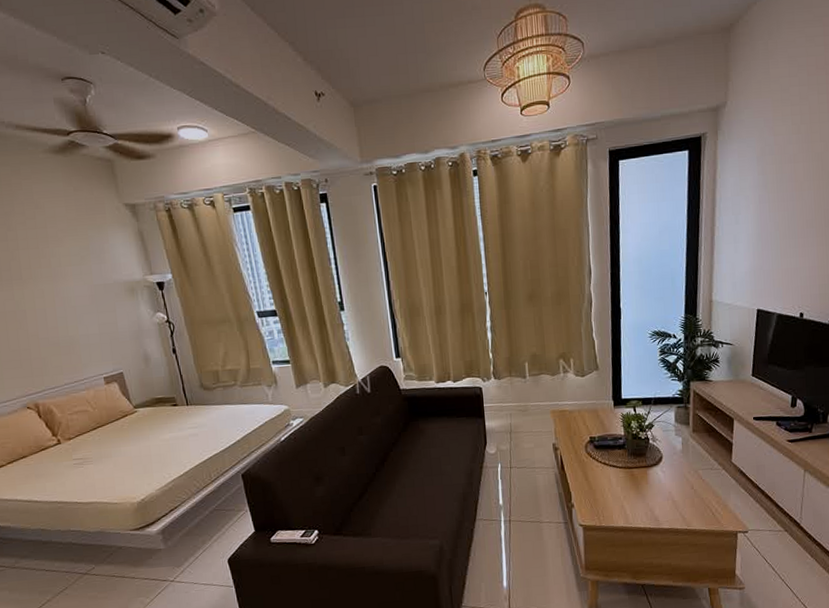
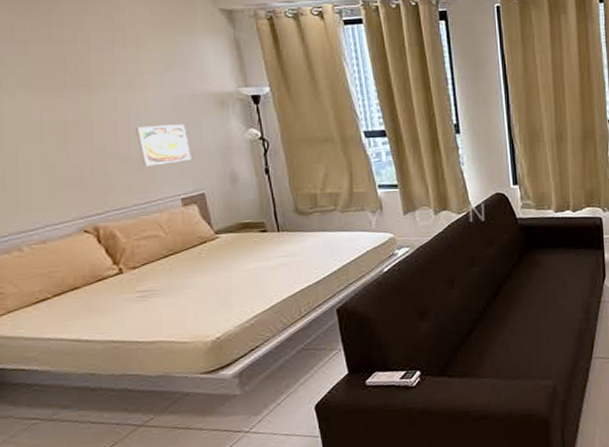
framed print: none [62,311,110,350] -> present [136,124,191,167]

